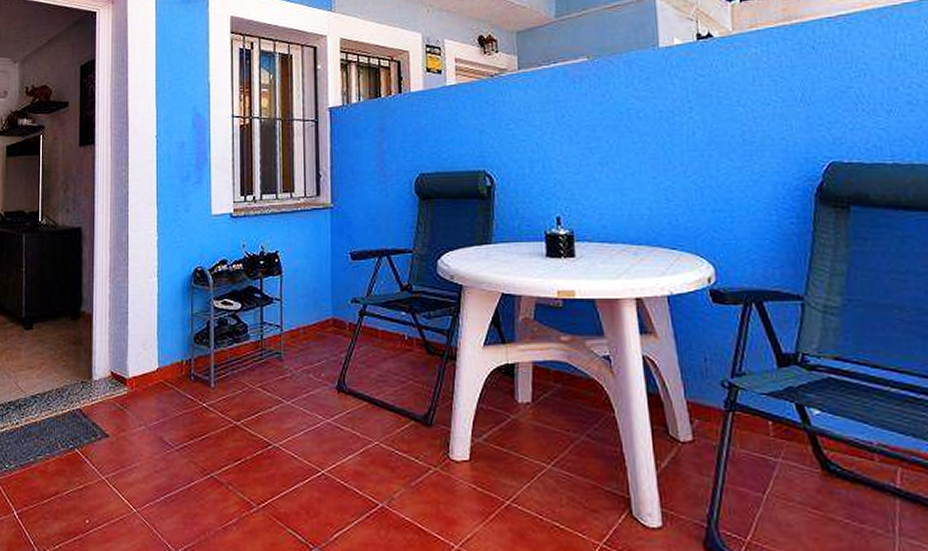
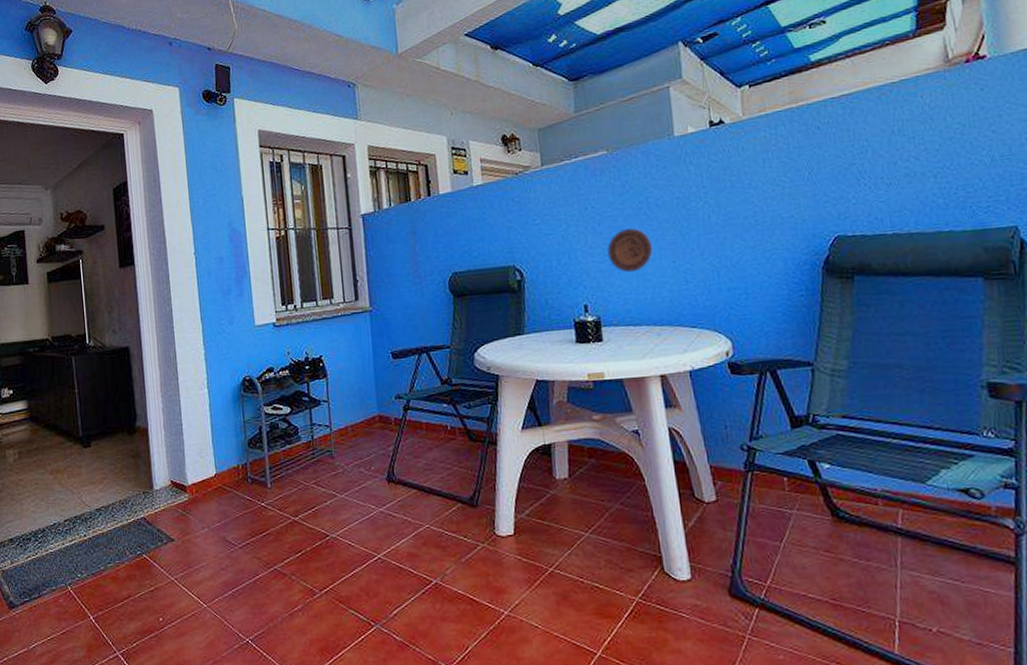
decorative plate: none [584,140,633,186] -> present [607,228,653,273]

